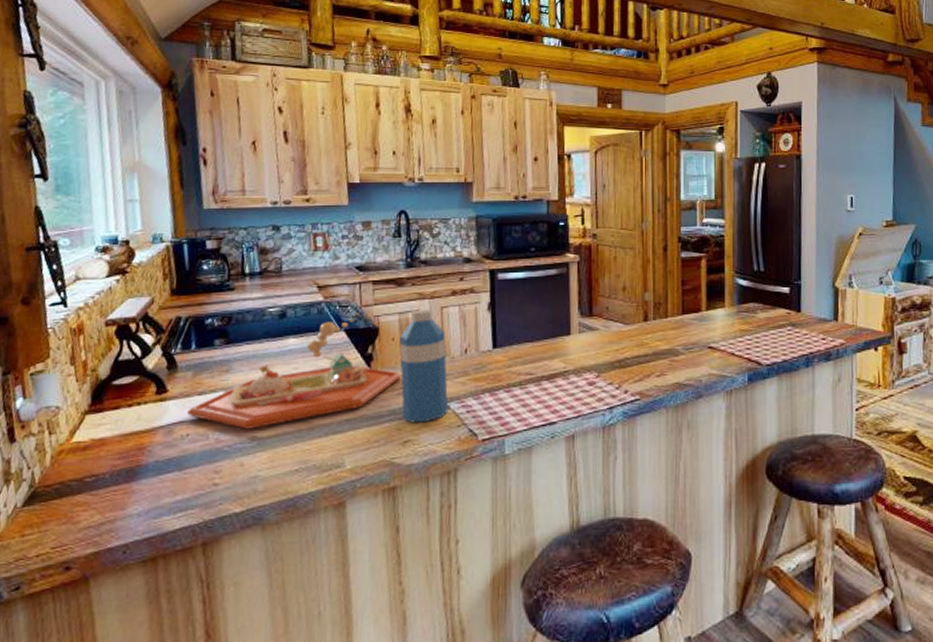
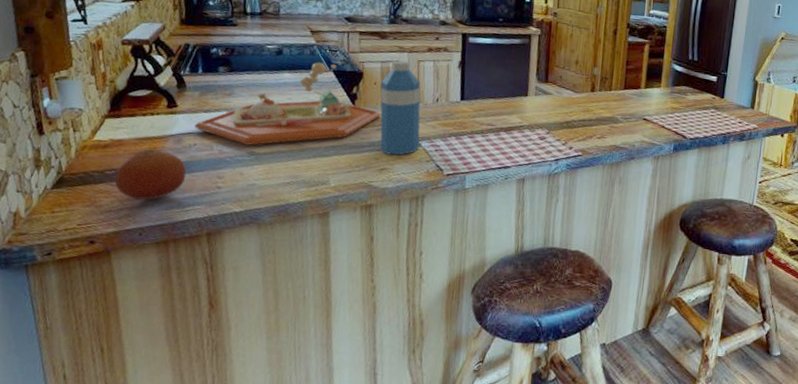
fruit: none [95,447,179,509] -> present [114,149,187,200]

